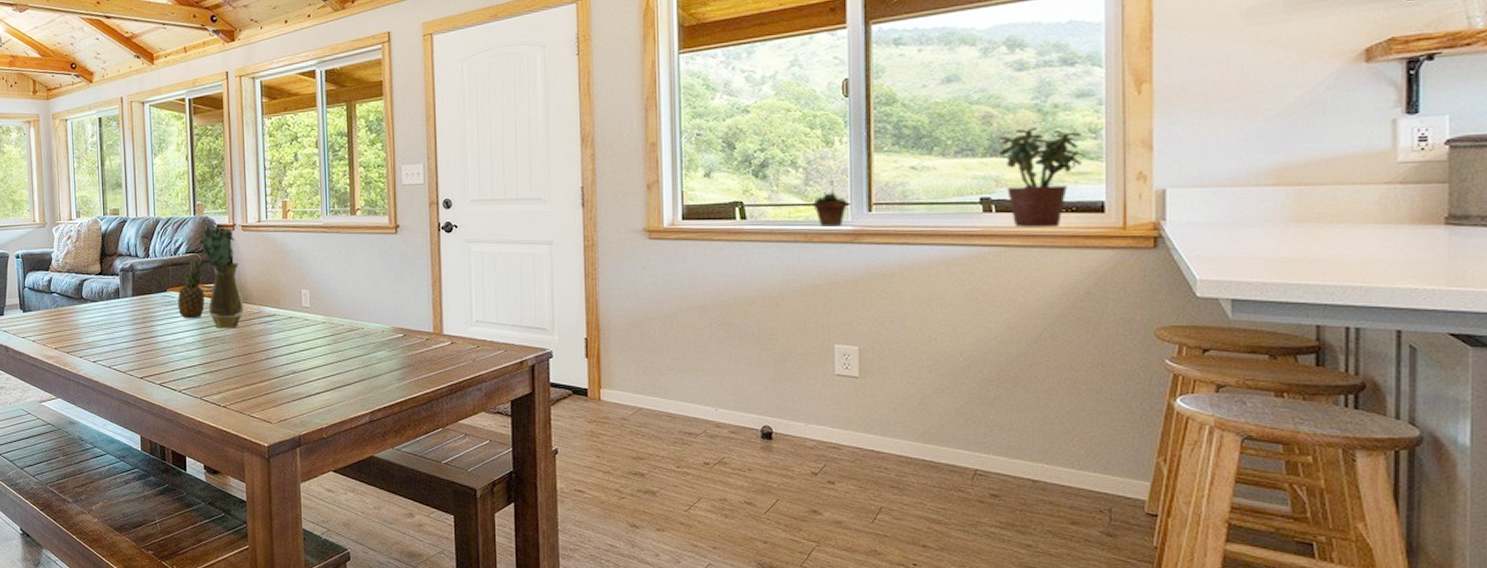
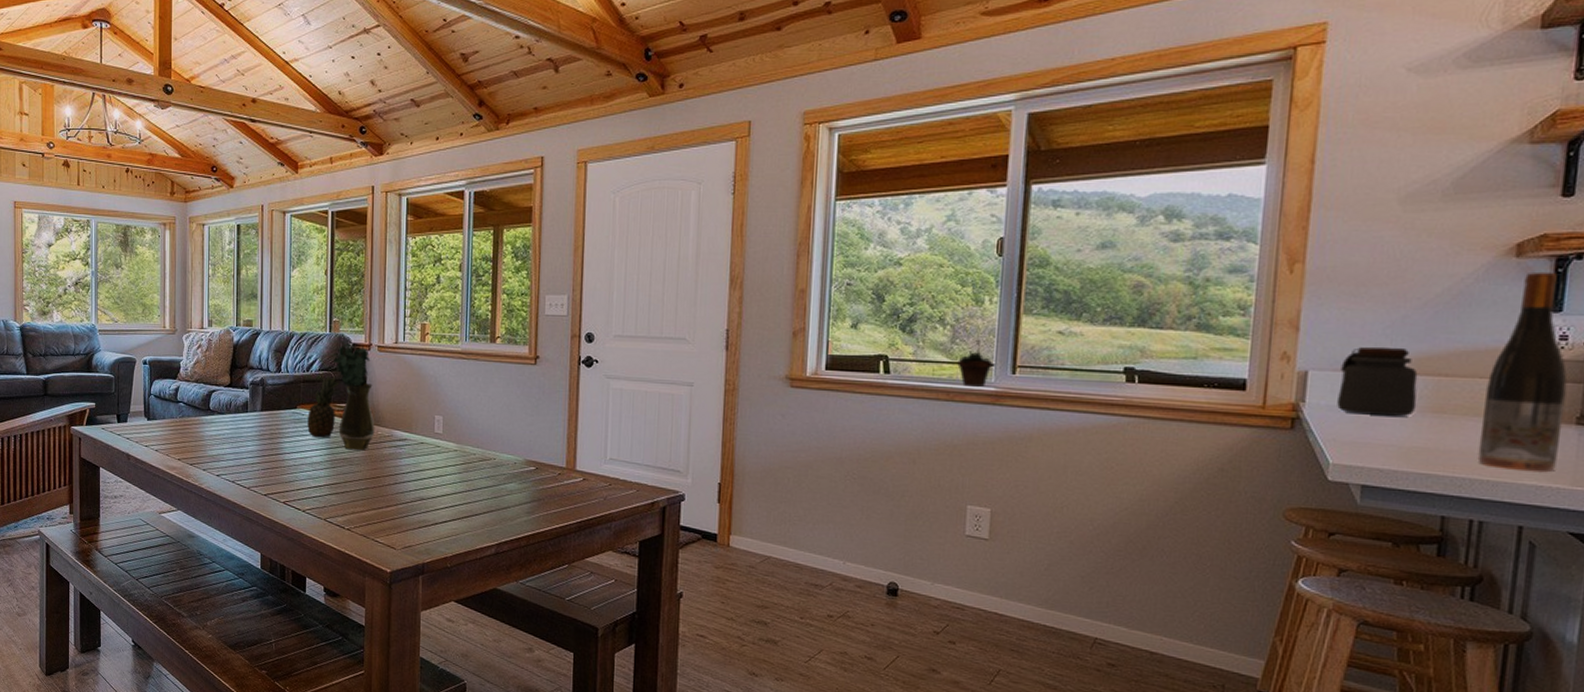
potted plant: present [998,126,1085,228] -> none [1146,299,1232,403]
jar: none [1199,160,1280,229] -> present [1337,346,1418,416]
wine bottle: none [1347,74,1432,276] -> present [1477,271,1568,473]

